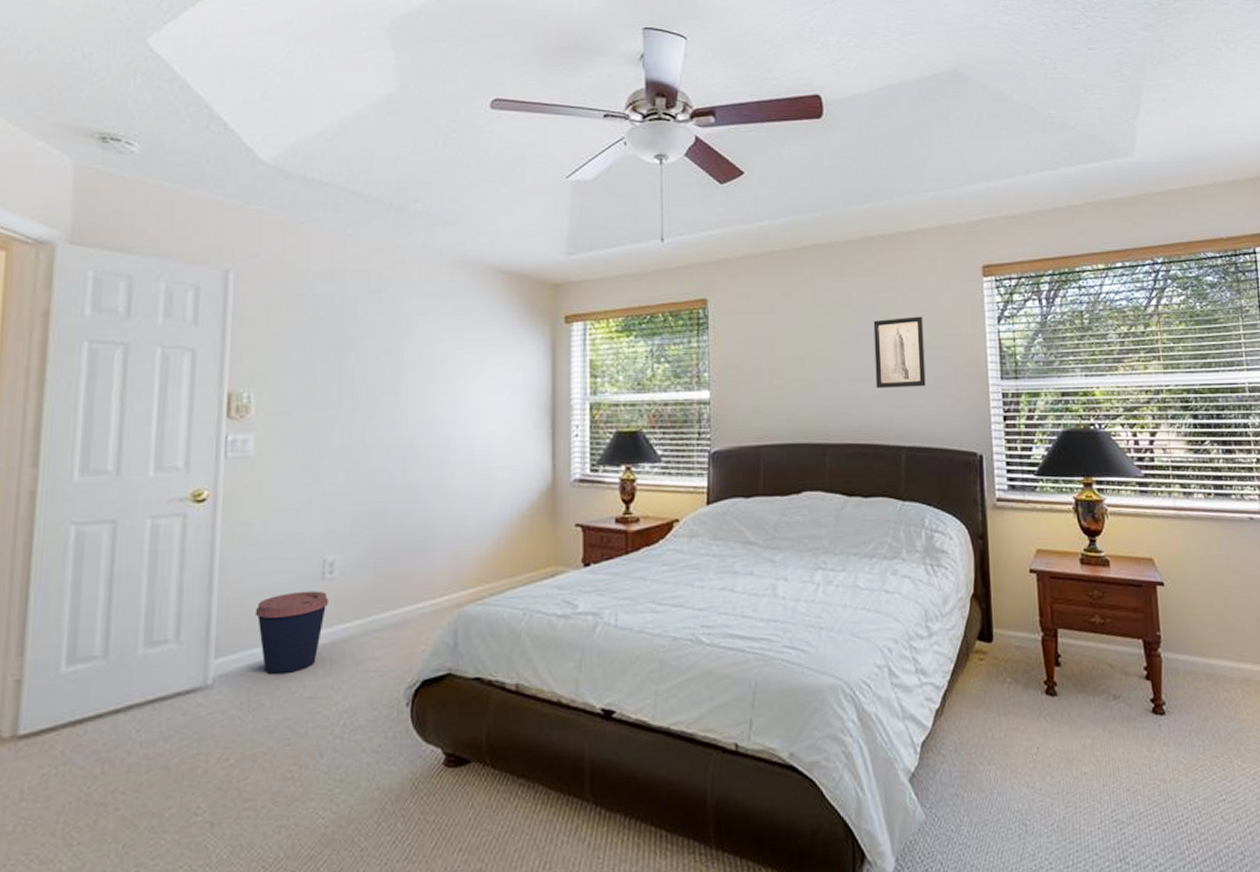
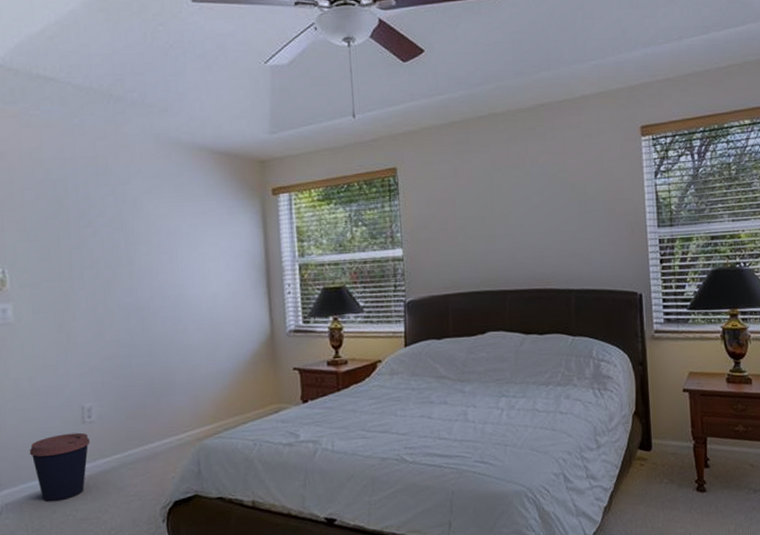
wall art: present [873,316,926,388] -> none [544,174,592,240]

